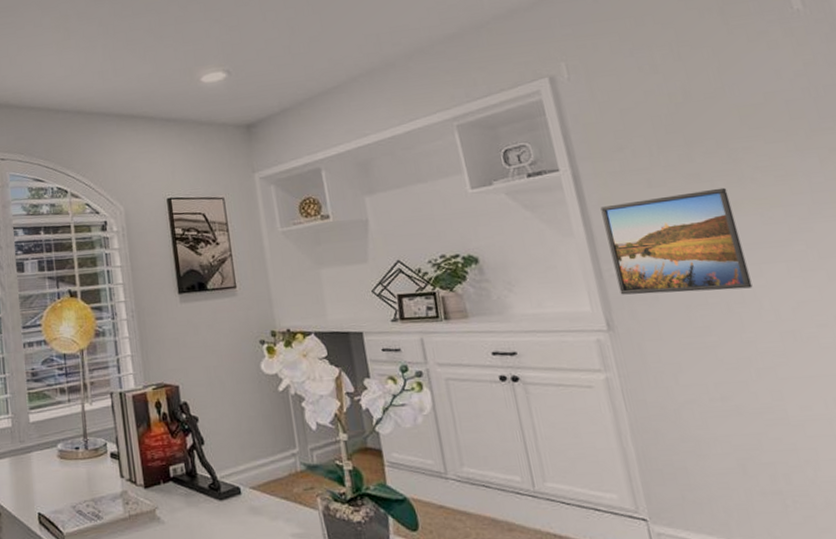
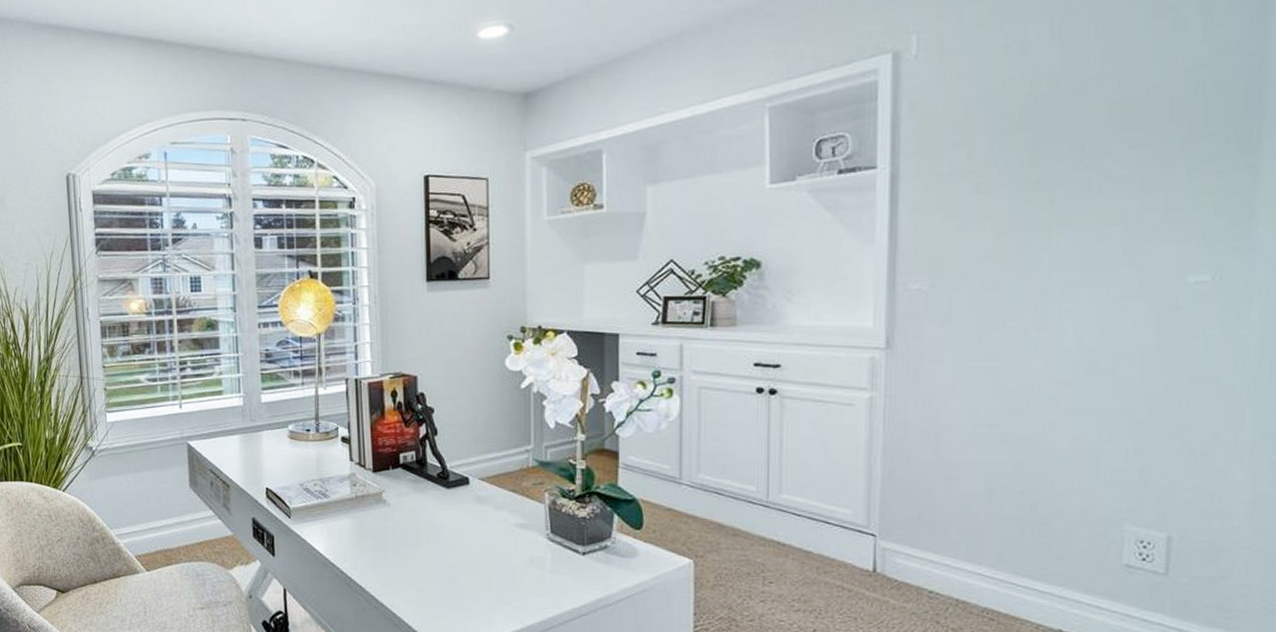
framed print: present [600,187,753,295] -> none [910,198,1066,314]

